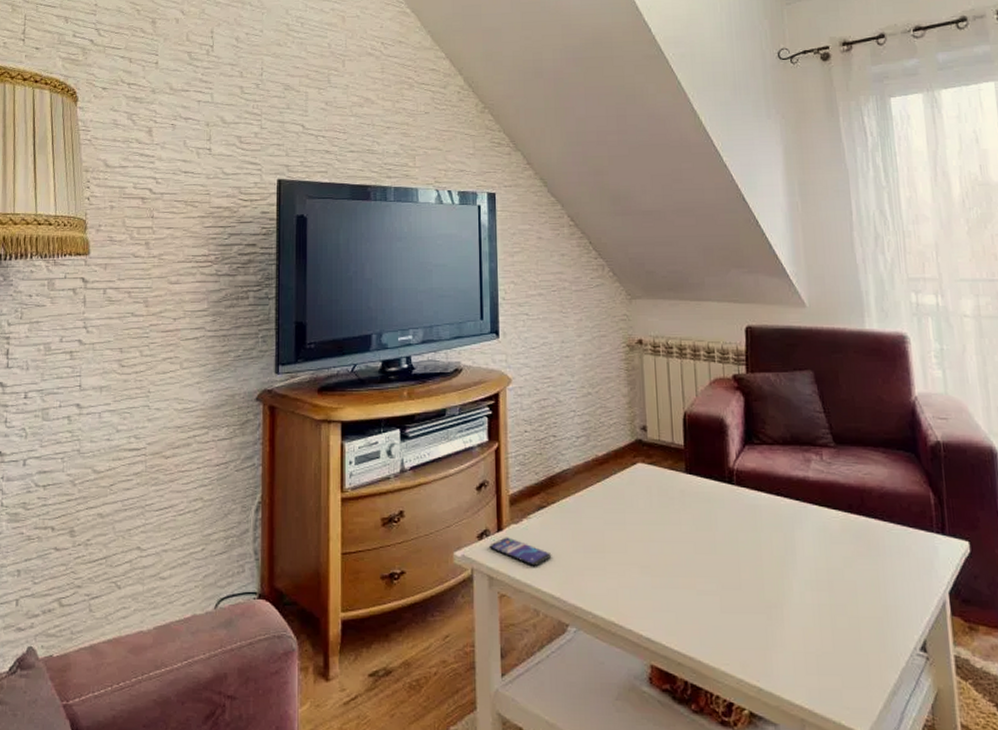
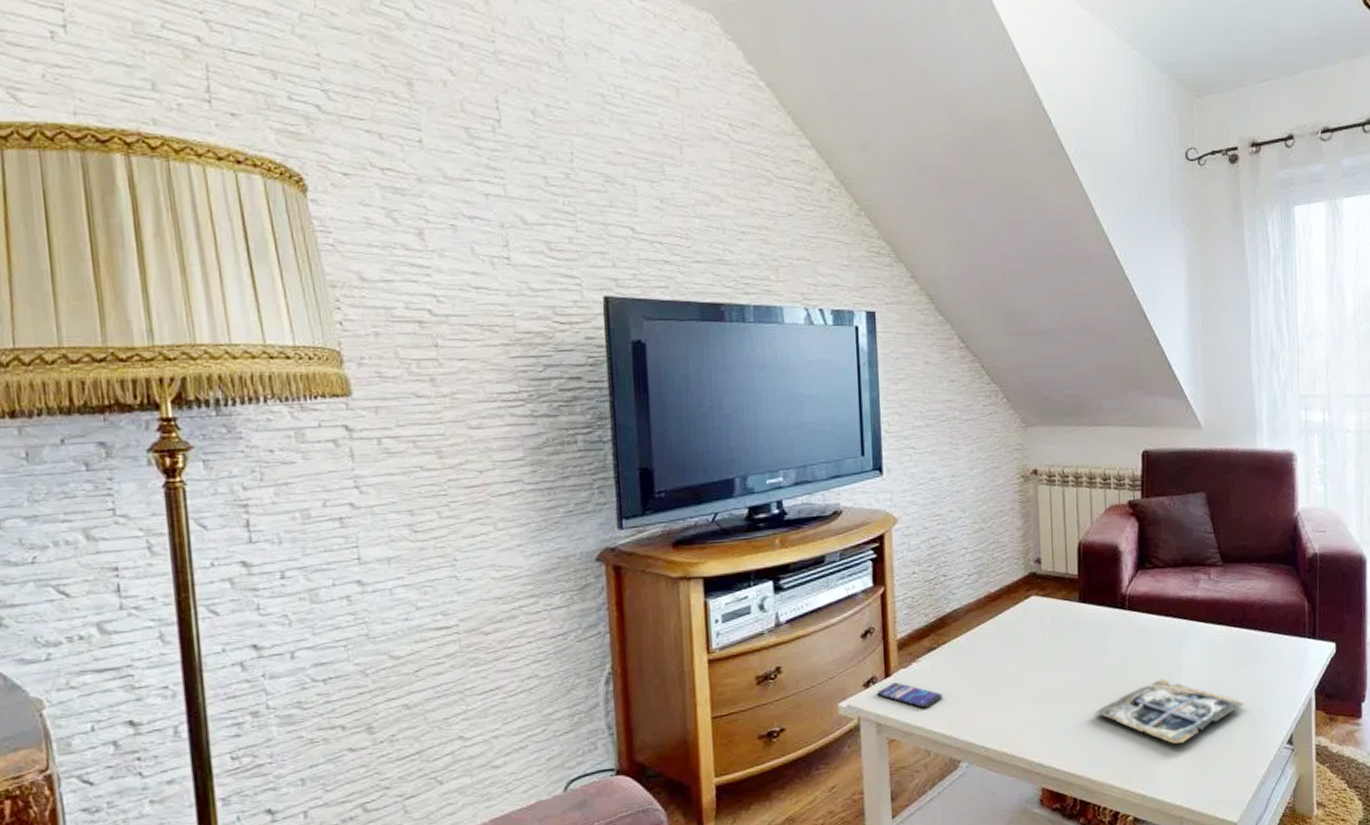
magazine: none [705,561,868,635] -> present [1095,679,1245,744]

